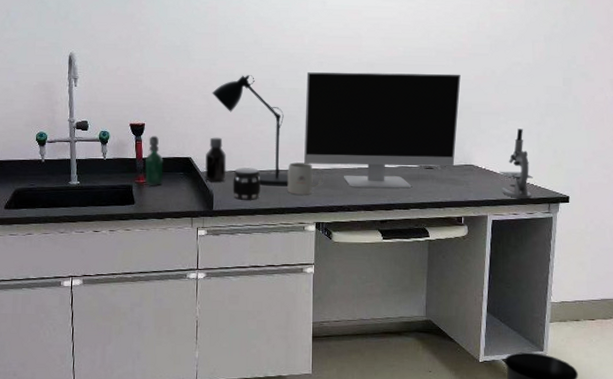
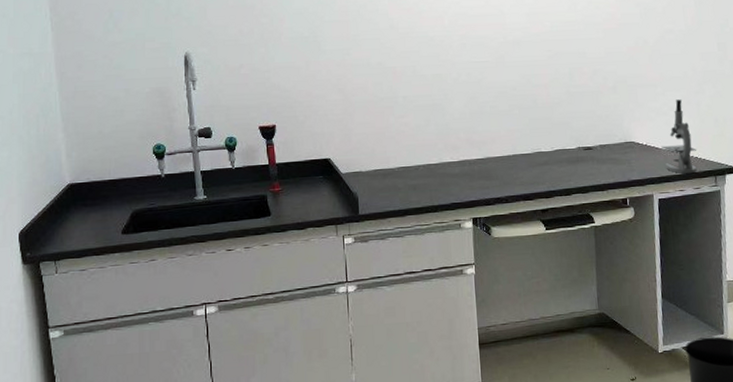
soap dispenser: present [144,136,164,185] -> none [279,137,301,193]
bottle: present [204,137,227,182] -> none [346,134,371,183]
desk lamp: present [212,75,289,185] -> none [348,63,439,182]
jar: present [233,168,261,200] -> none [378,164,410,201]
mug: present [286,162,323,195] -> none [436,154,476,190]
computer monitor: present [304,72,461,189] -> none [449,46,614,176]

